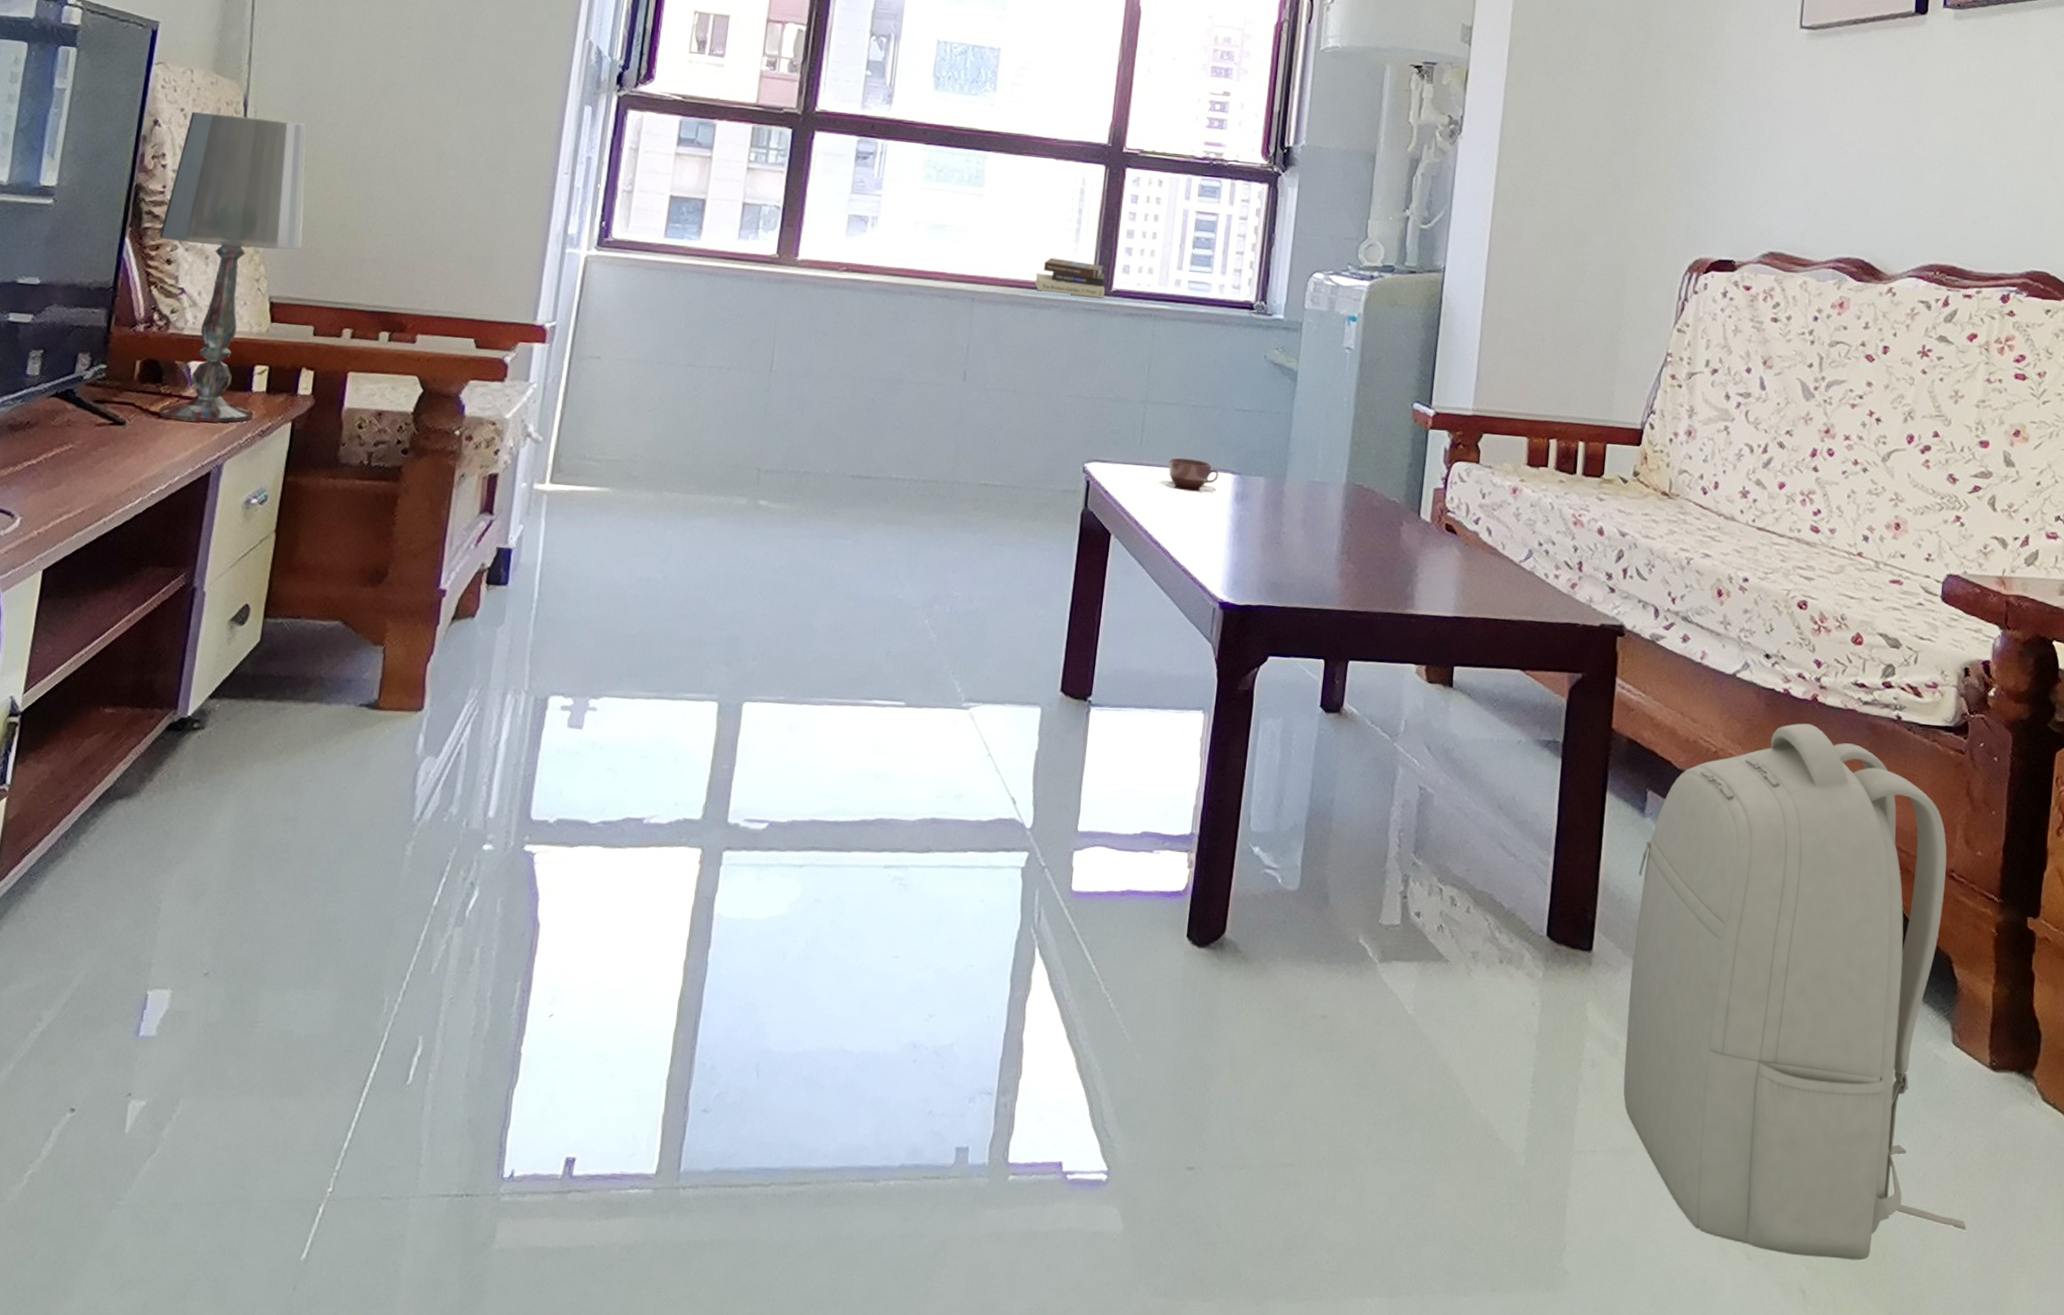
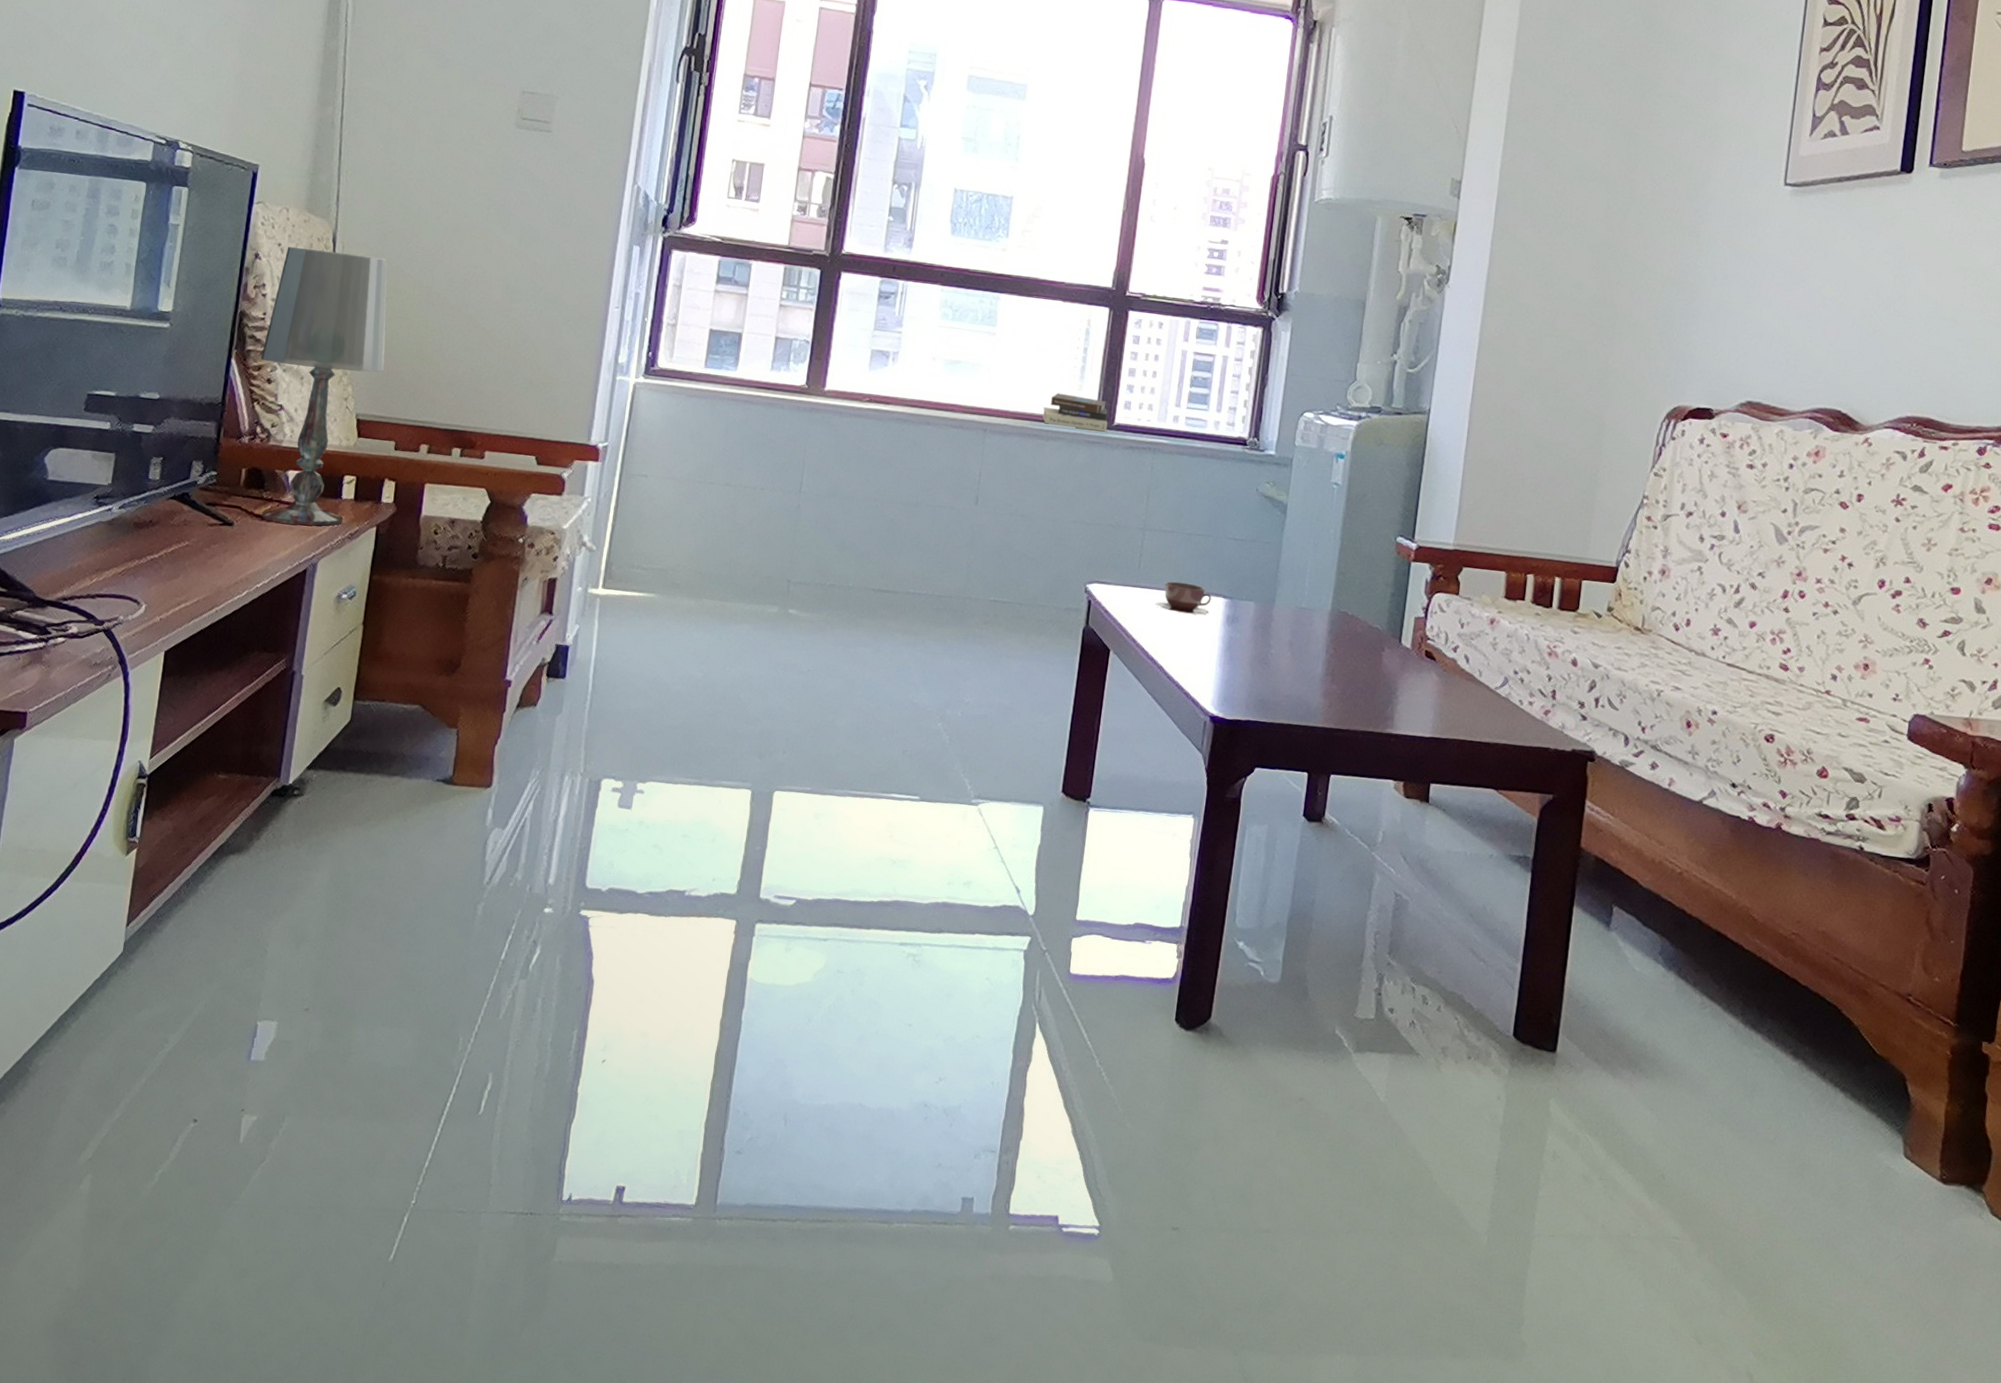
backpack: present [1623,723,1967,1261] -> none [1582,850,1912,1351]

